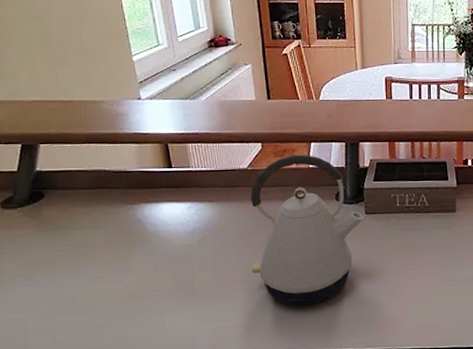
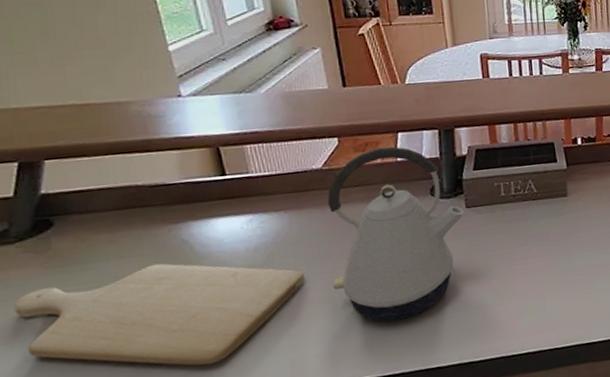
chopping board: none [15,236,229,323] -> present [14,263,305,366]

